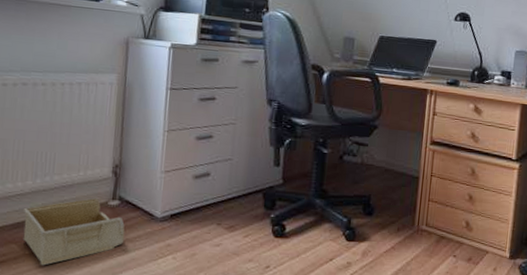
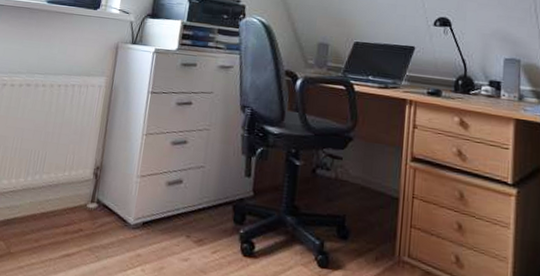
storage bin: present [23,197,125,266] -> none [10,199,100,267]

